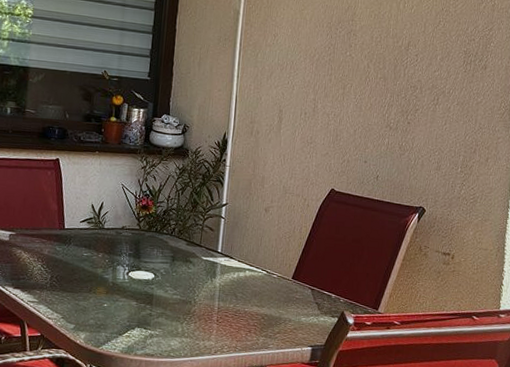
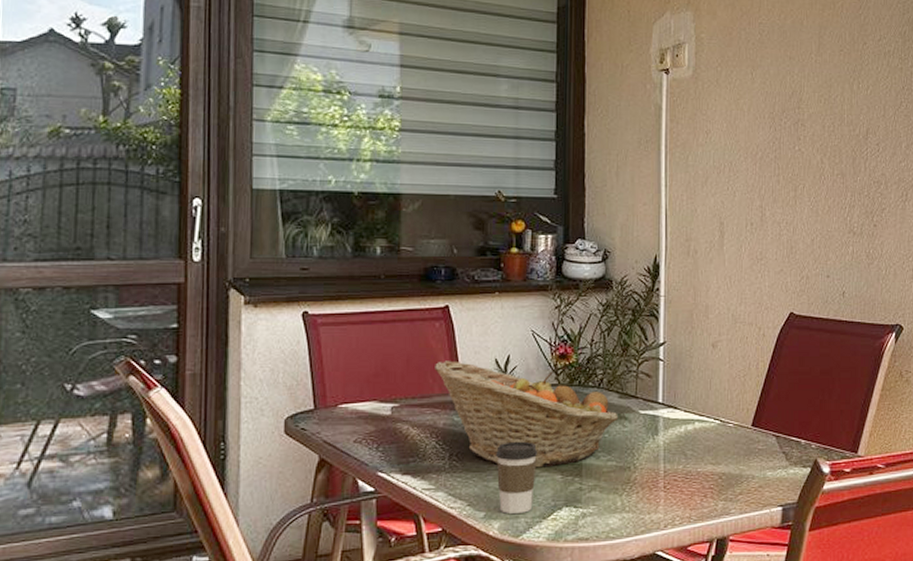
fruit basket: none [45,202,185,295] -> present [435,361,619,468]
coffee cup: none [86,271,120,329] -> present [496,441,538,514]

